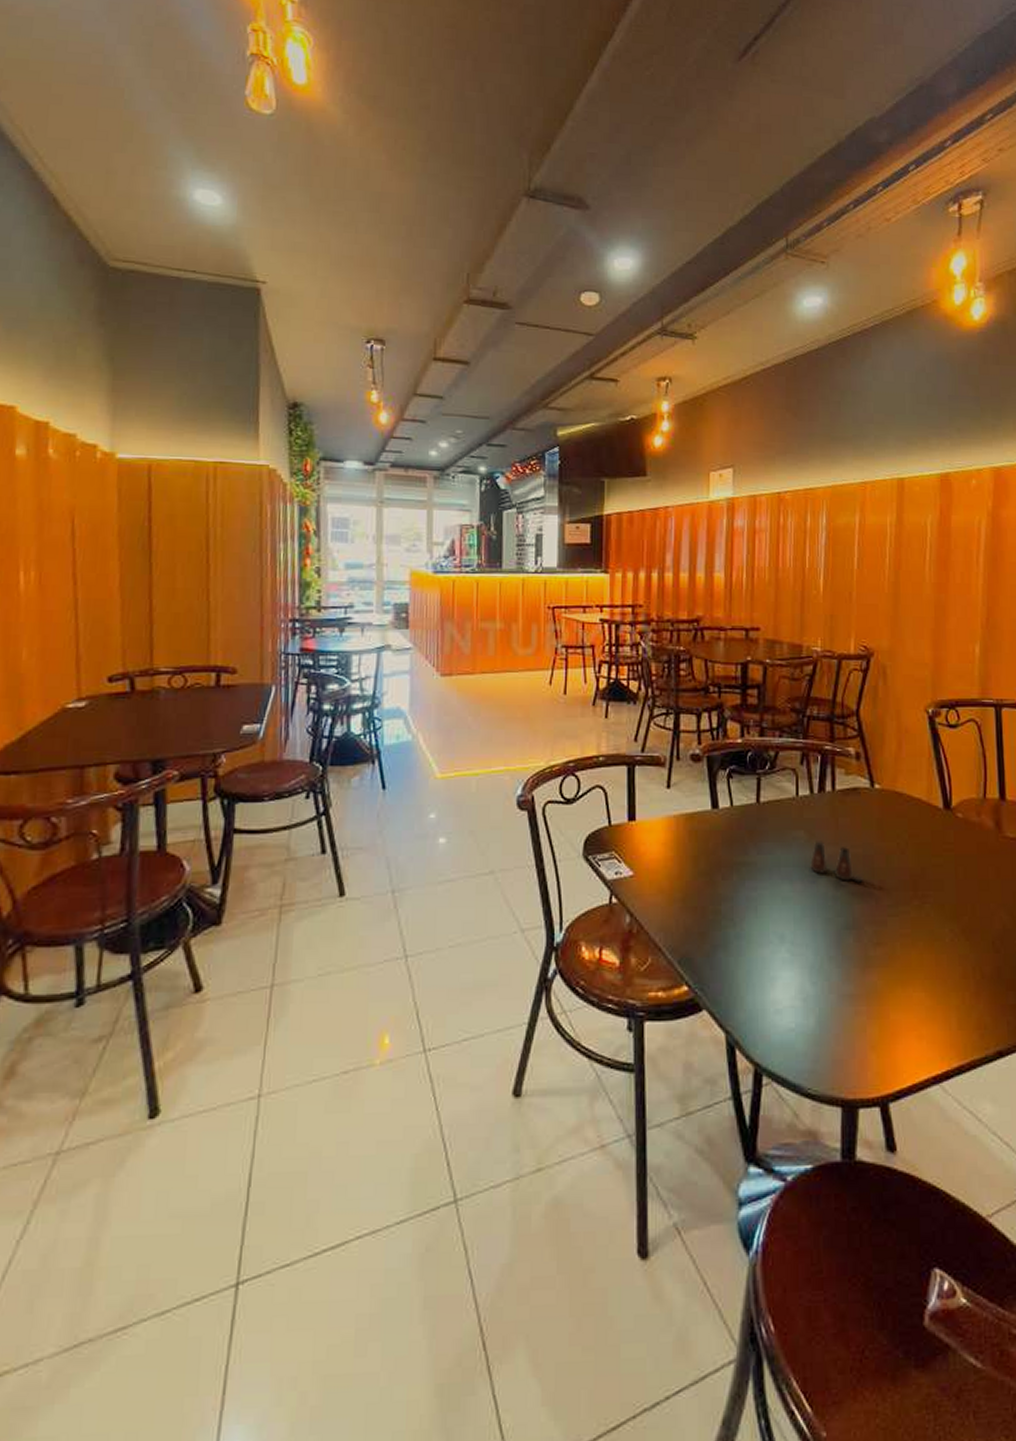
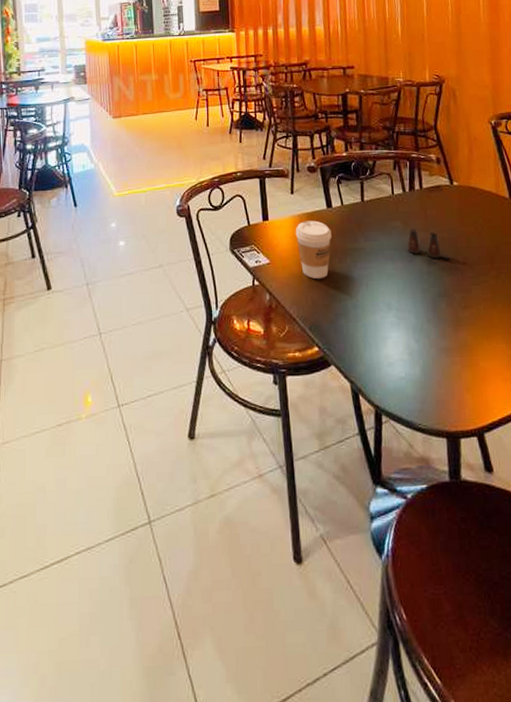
coffee cup: none [669,824,715,900] -> present [295,220,332,279]

